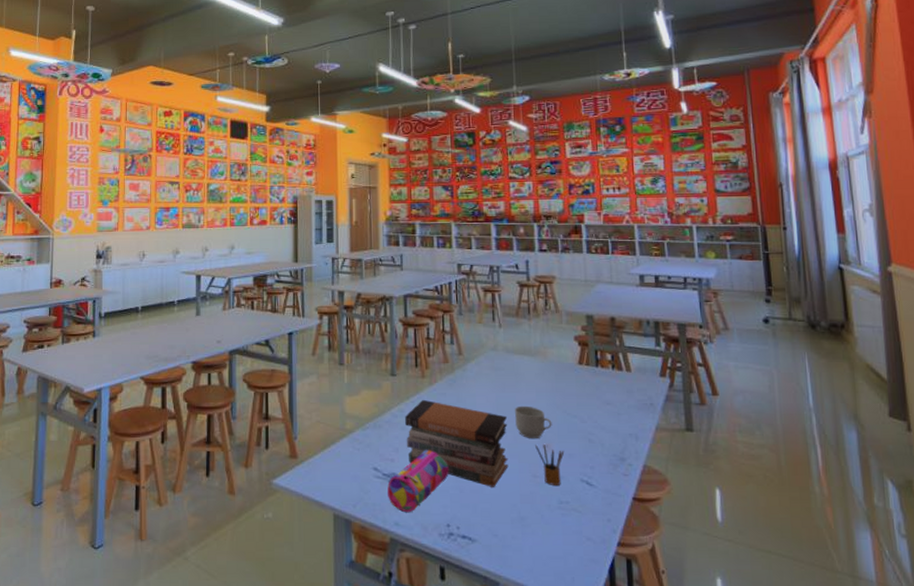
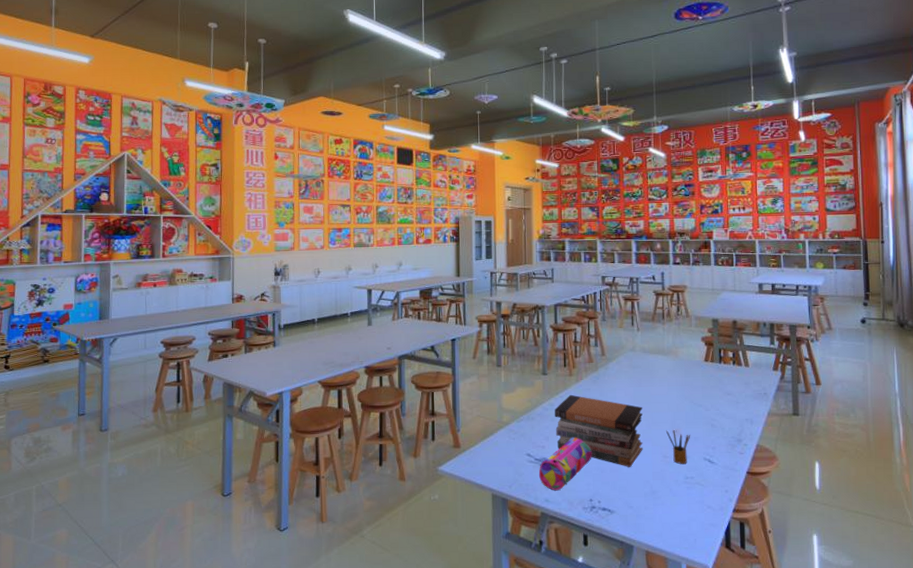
mug: present [515,405,552,438] -> none [650,397,681,425]

